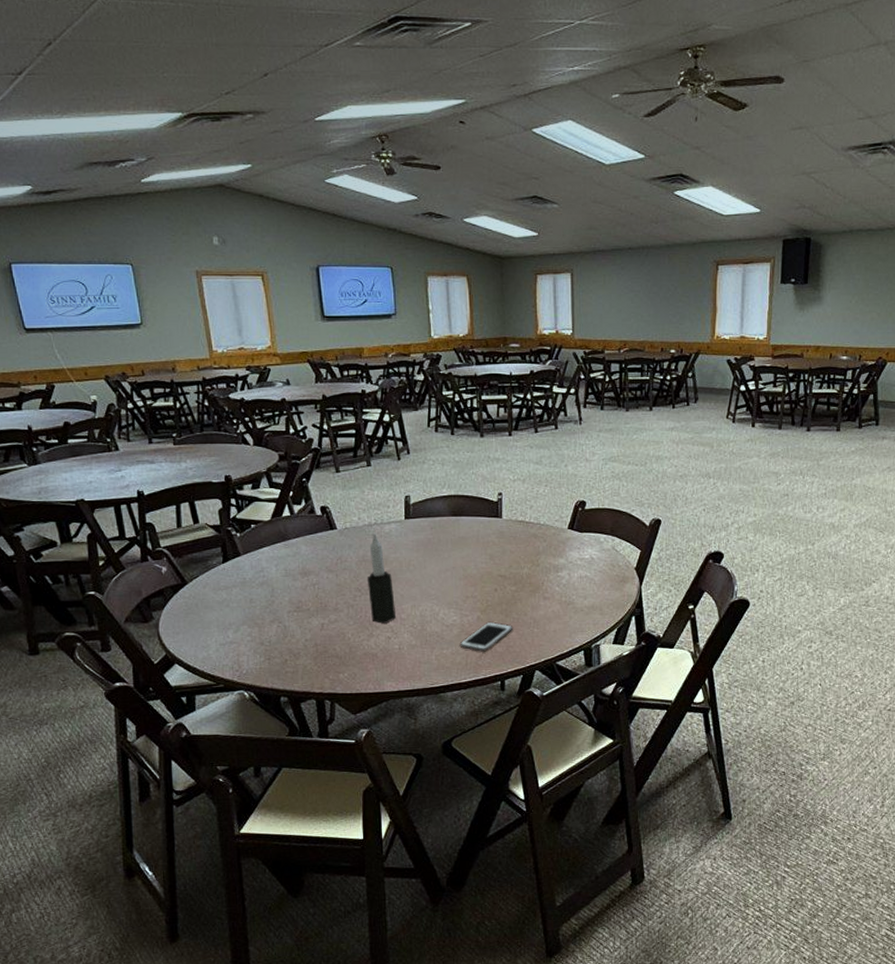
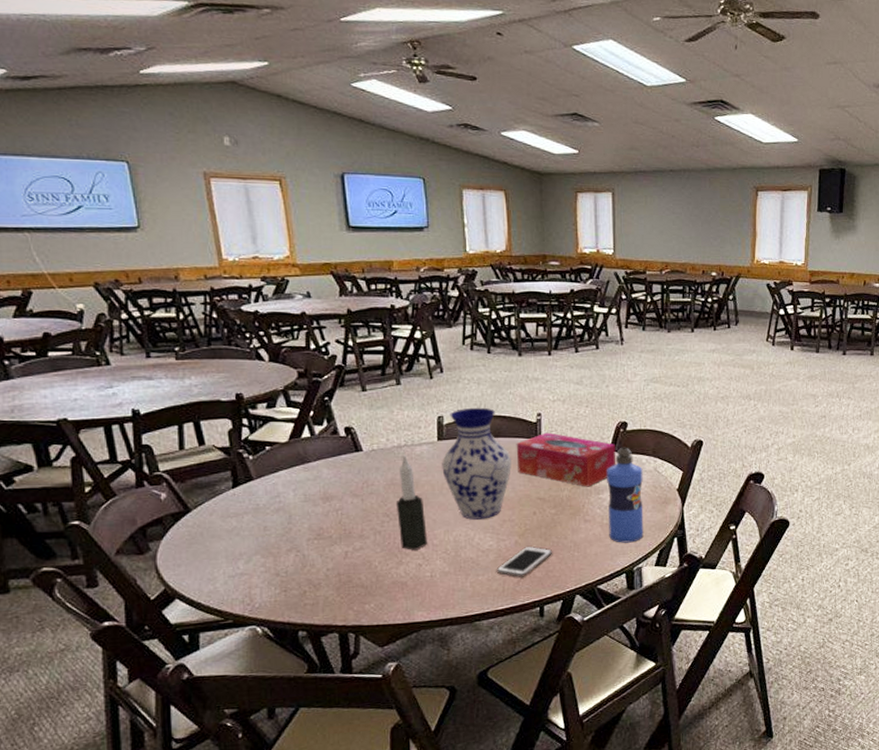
vase: none [409,487,474,595] -> present [442,407,511,520]
tissue box: none [478,511,575,565] -> present [516,432,616,487]
water bottle: none [565,525,602,621] -> present [607,447,644,543]

